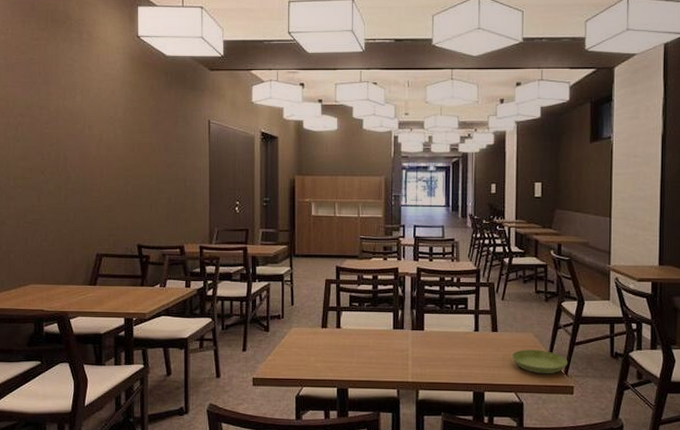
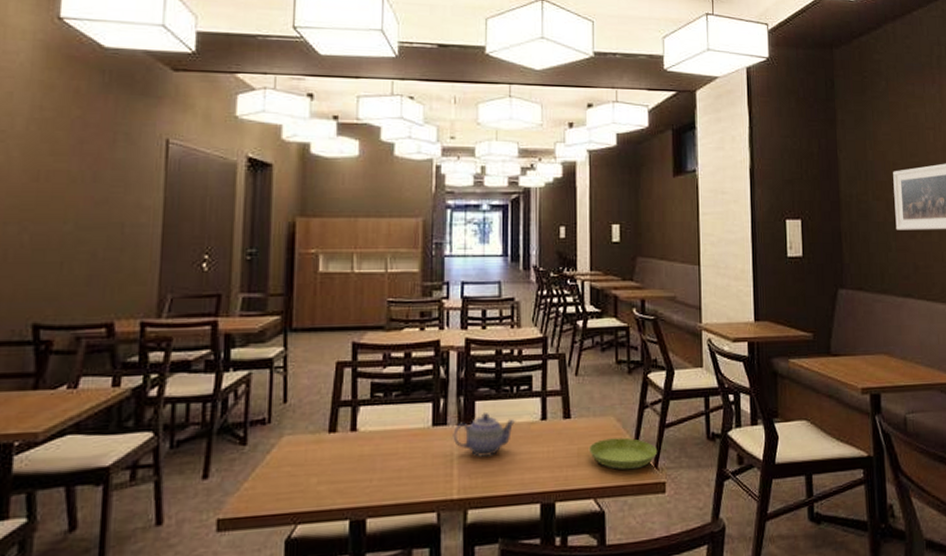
teapot: none [408,323,455,355] -> present [453,413,516,458]

